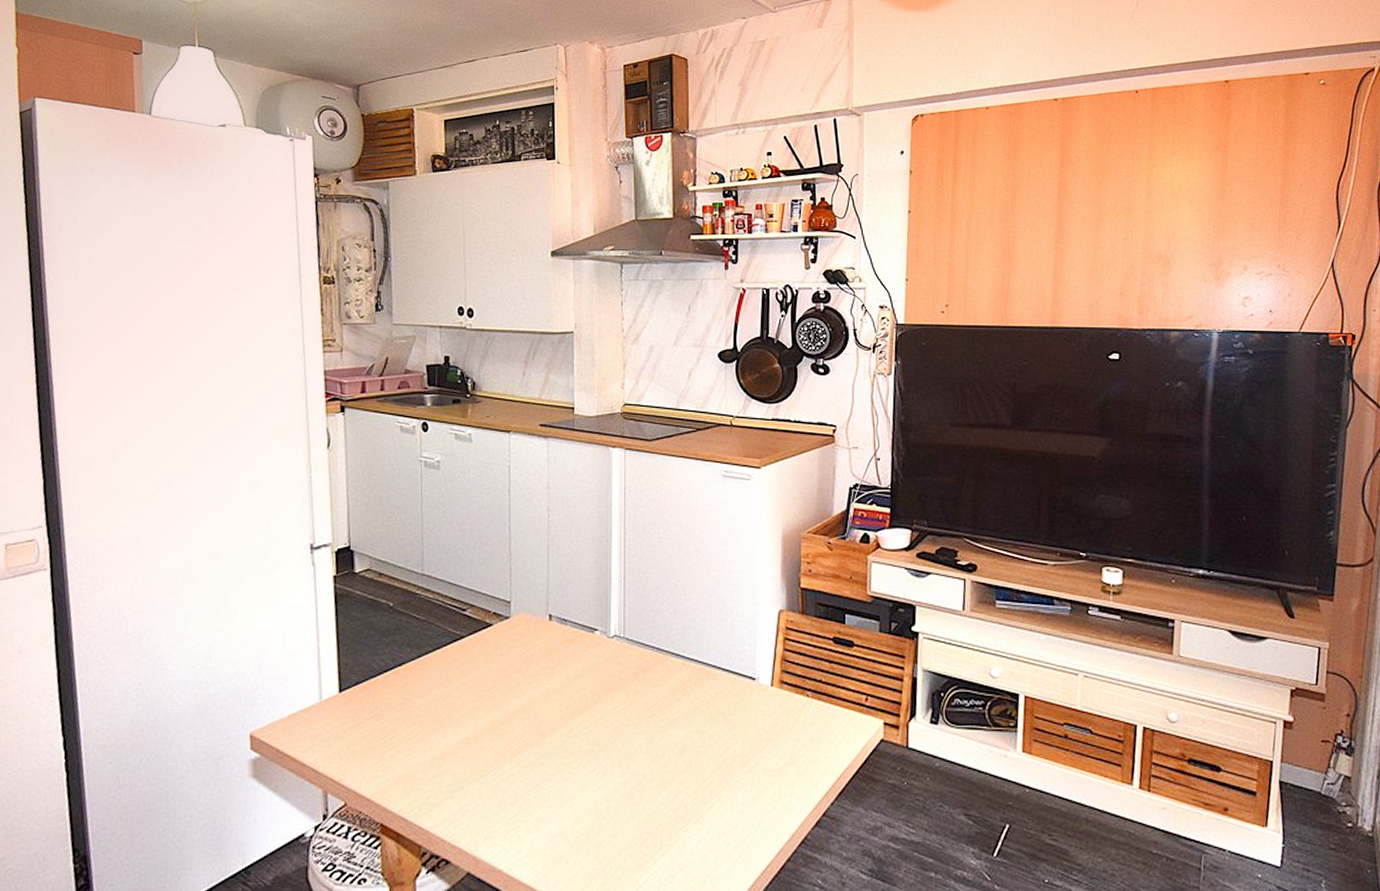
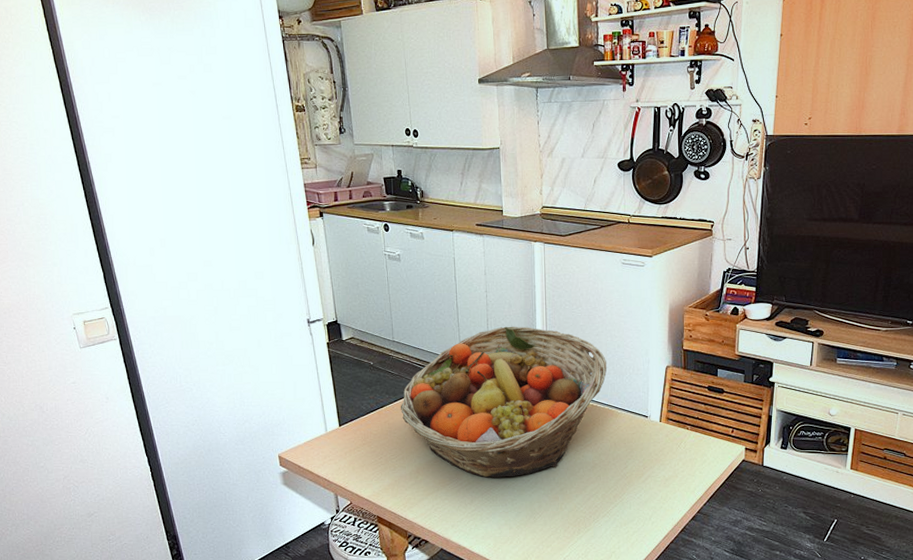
fruit basket: none [424,555,703,766] -> present [400,326,607,478]

